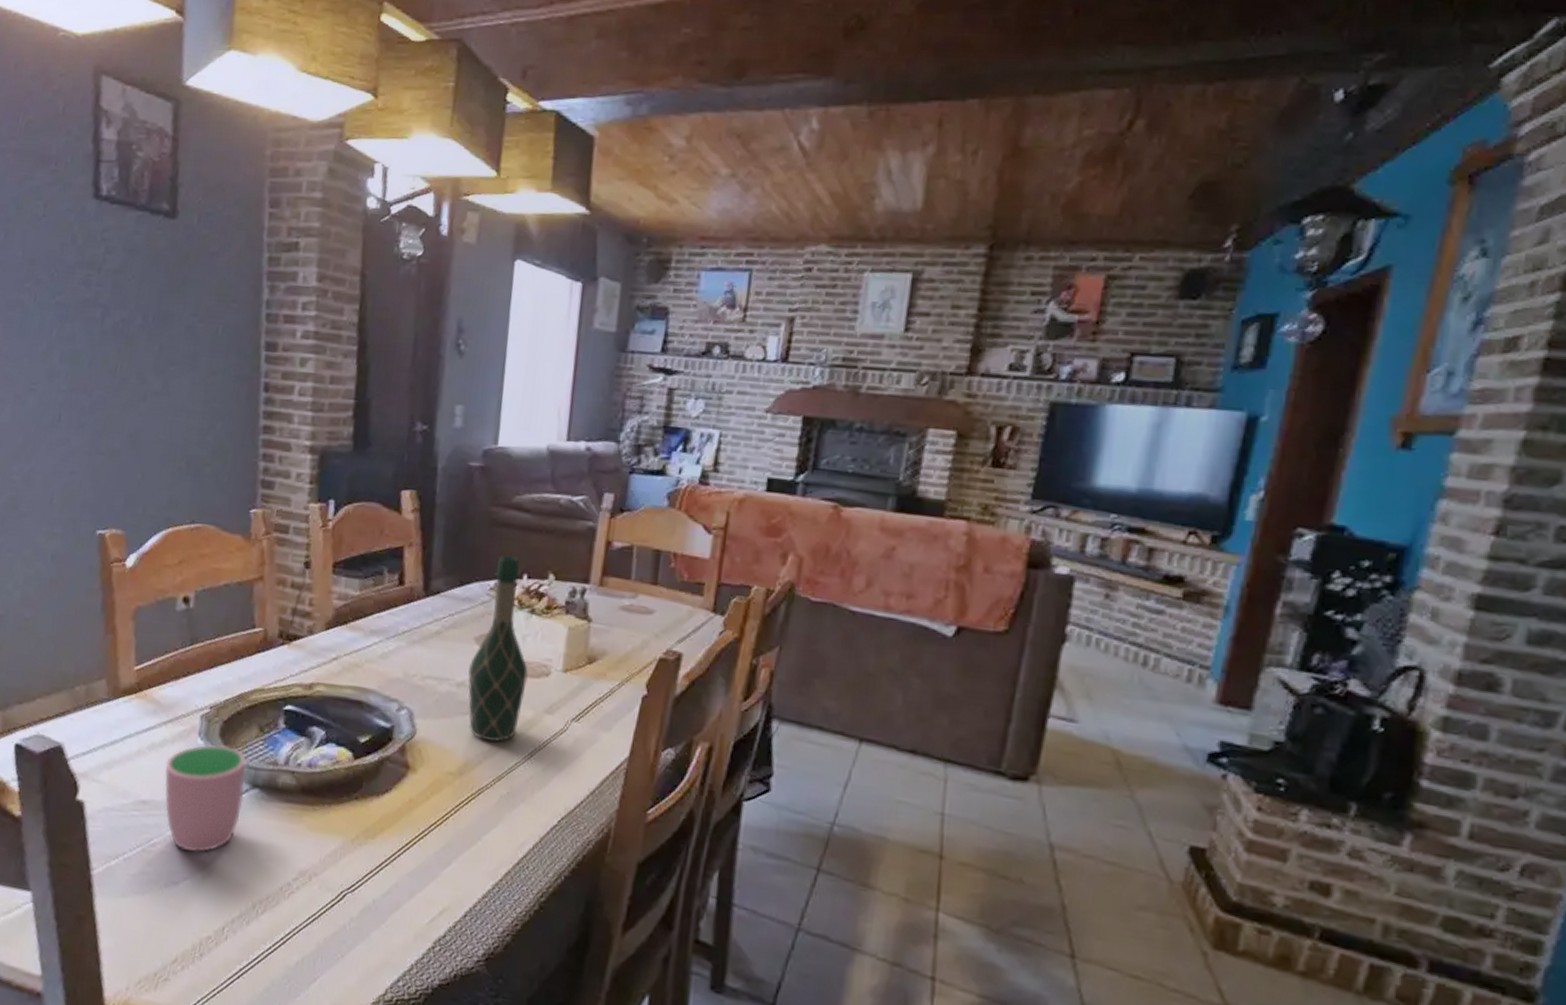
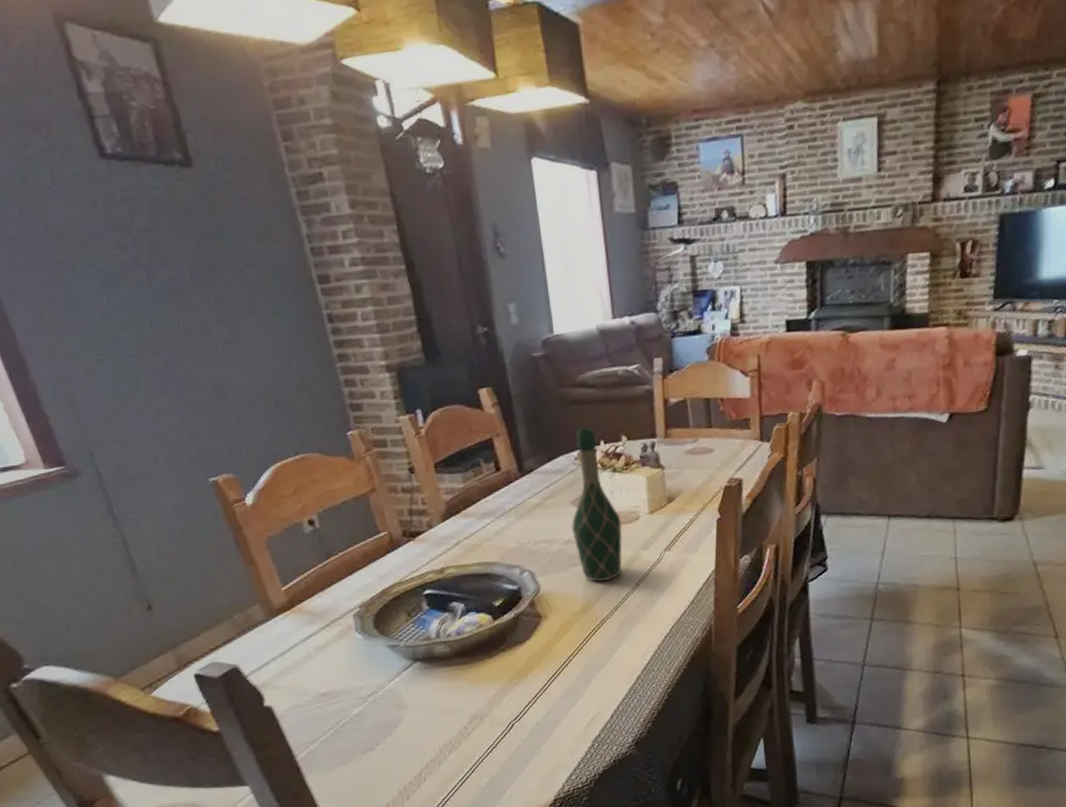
cup: present [164,743,247,853] -> none [333,634,411,724]

